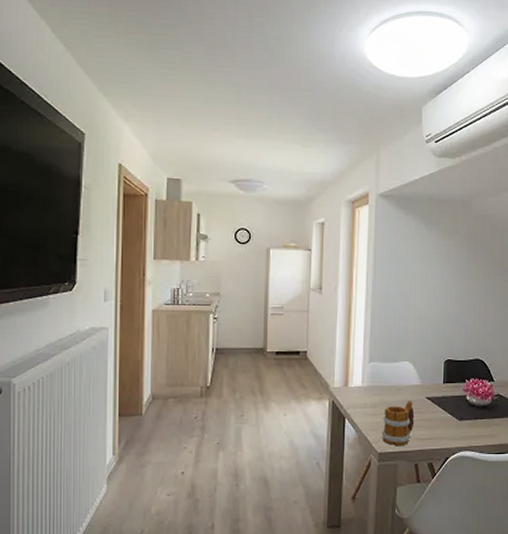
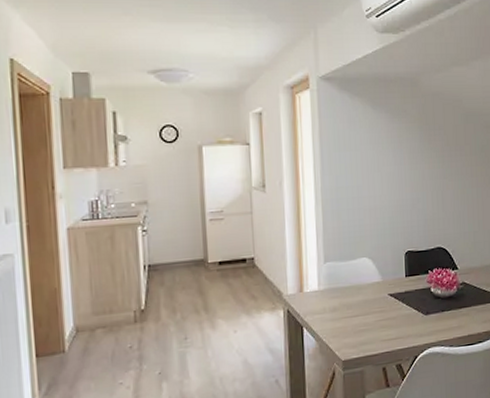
mug: present [381,401,415,446] -> none [344,300,379,351]

